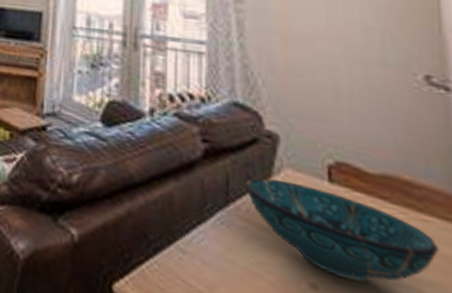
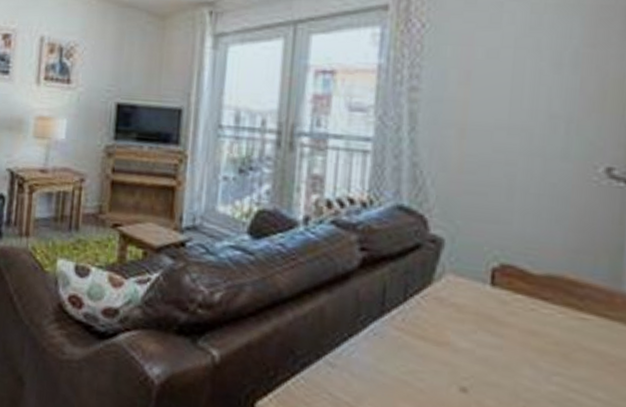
decorative bowl: present [246,178,439,282] -> none [403,285,593,383]

